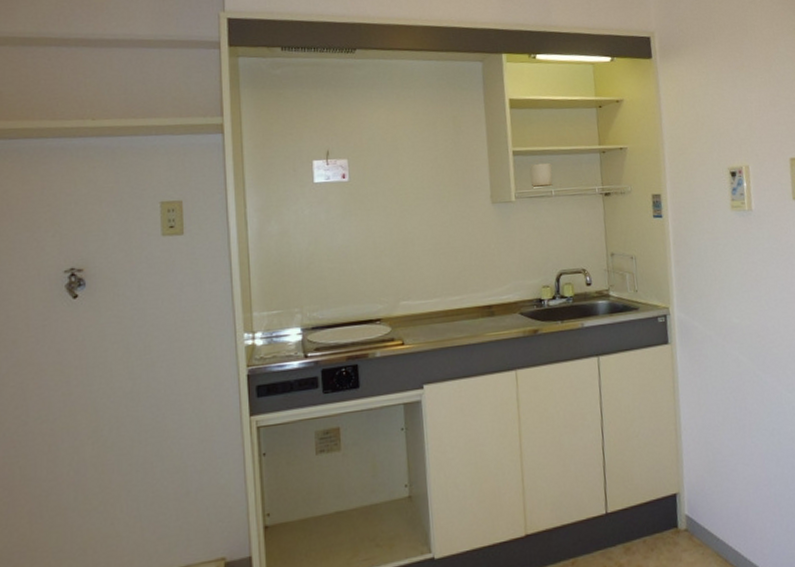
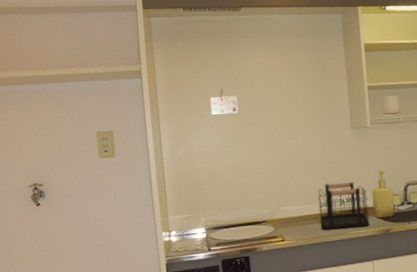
dish rack: none [448,270,513,331] -> present [318,182,370,231]
soap dispenser: none [515,255,545,317] -> present [371,170,395,219]

